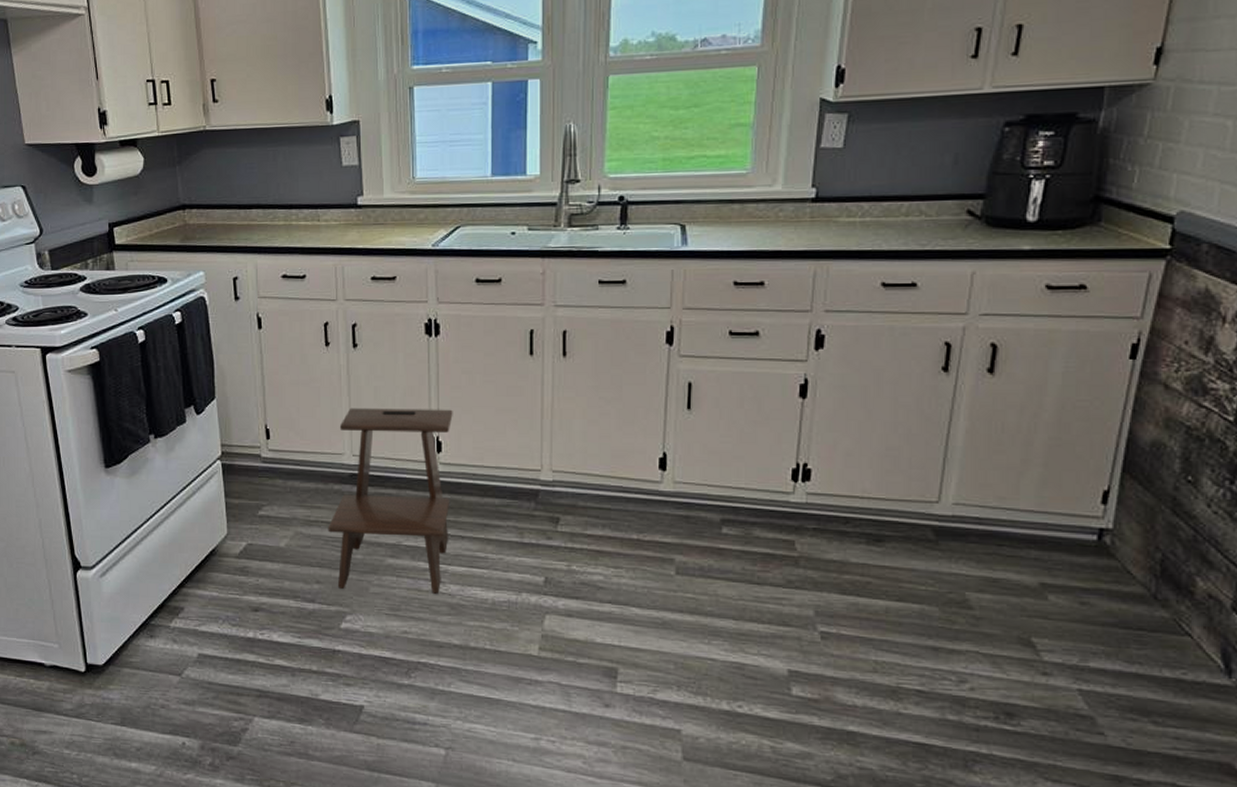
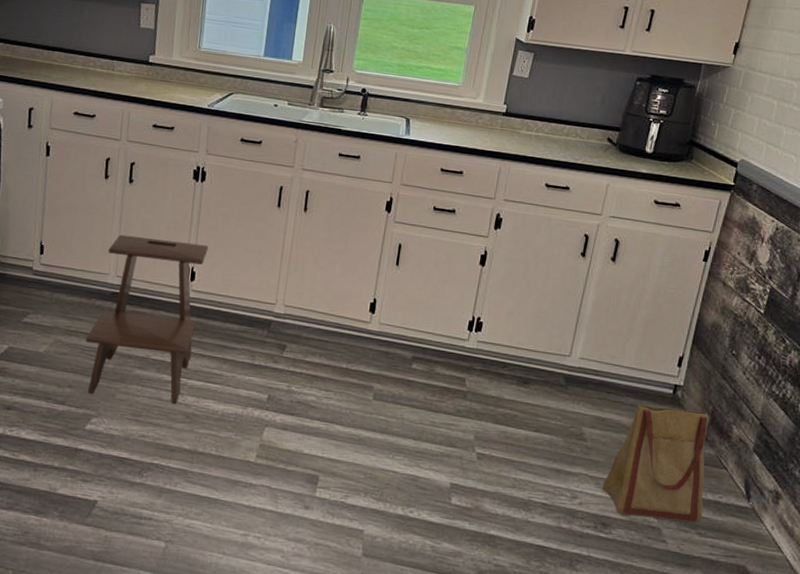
shopping bag: none [1001,557,1158,709] -> present [602,404,710,524]

